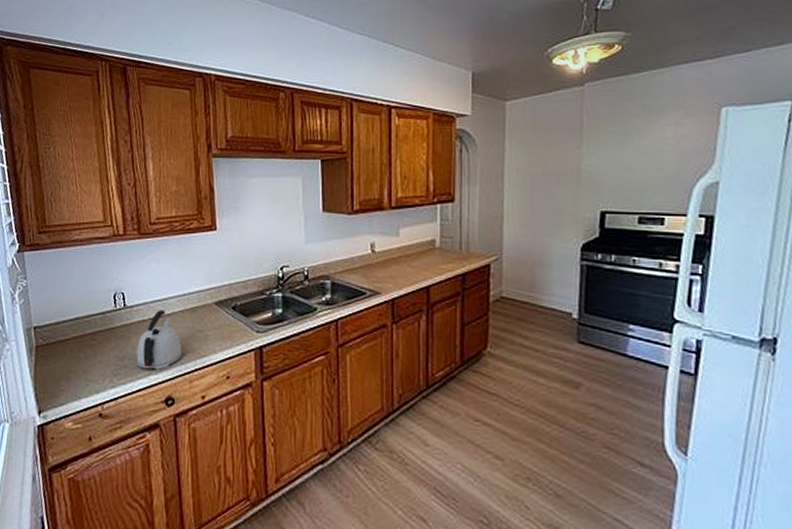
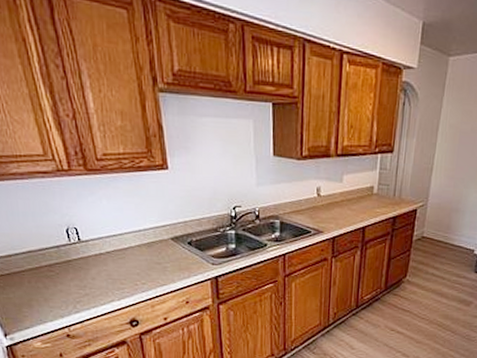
kettle: present [136,310,183,370] -> none [97,244,143,297]

